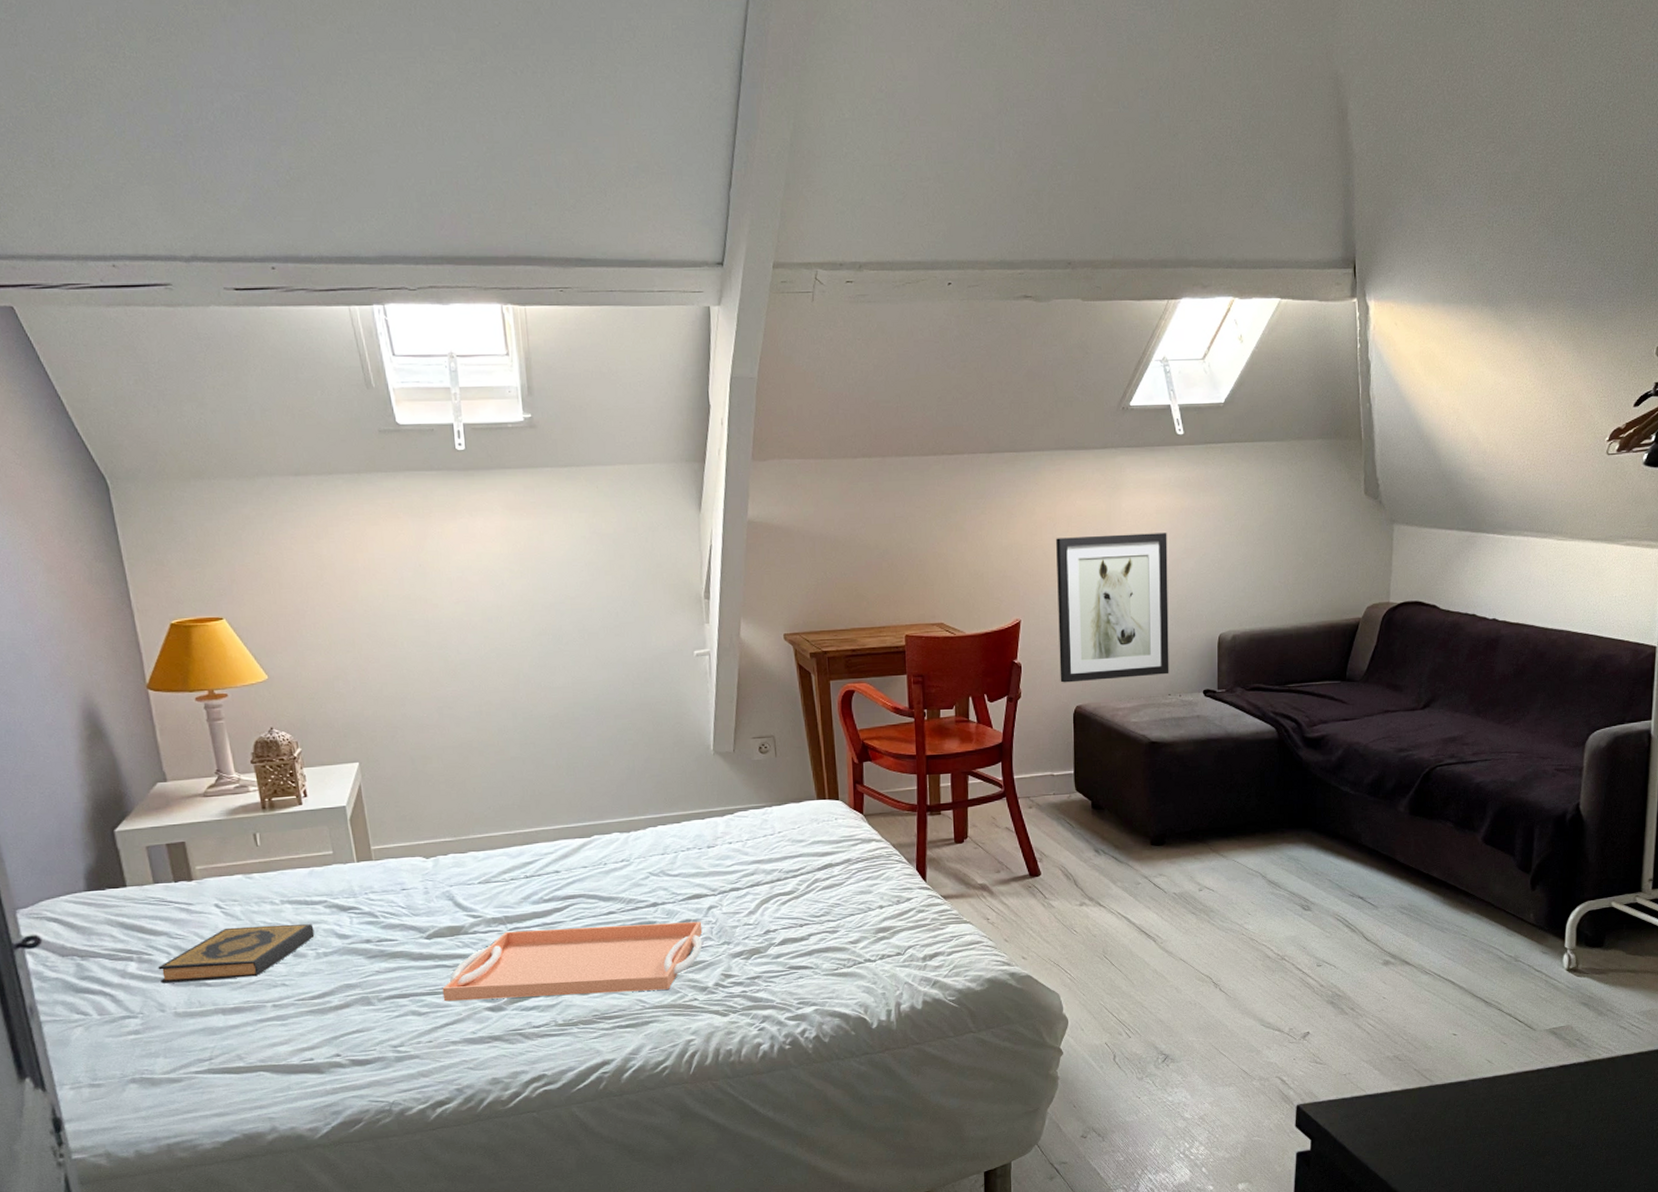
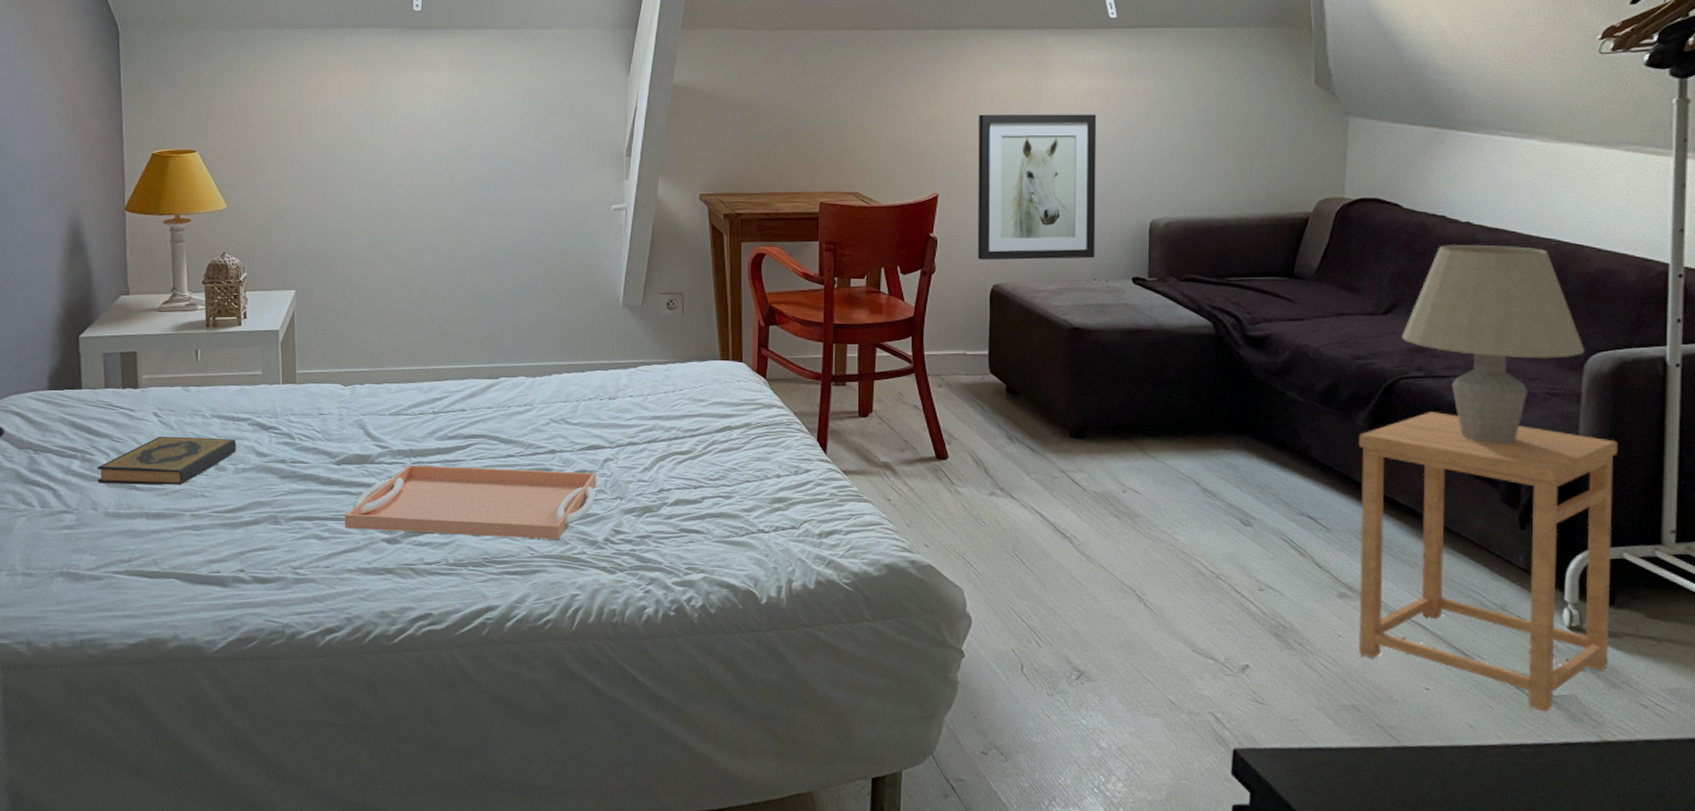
side table: none [1399,794,1610,1043] -> present [1358,412,1617,712]
table lamp: none [1437,638,1587,818] -> present [1401,244,1584,445]

